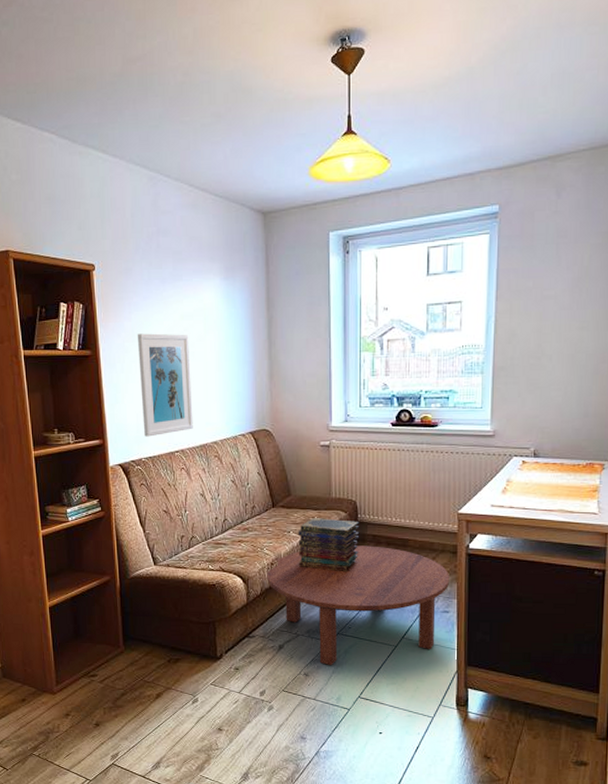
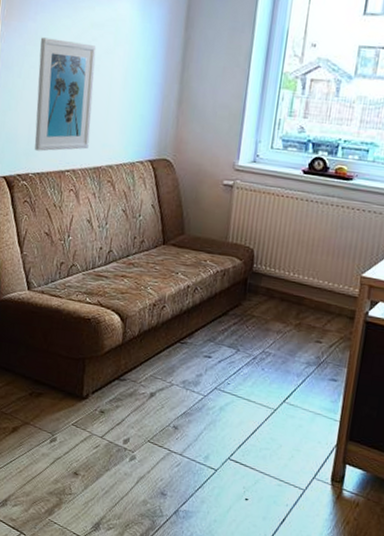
coffee table: present [267,545,449,666] -> none [147,295,343,422]
book stack: present [298,518,360,572] -> none [183,261,255,324]

